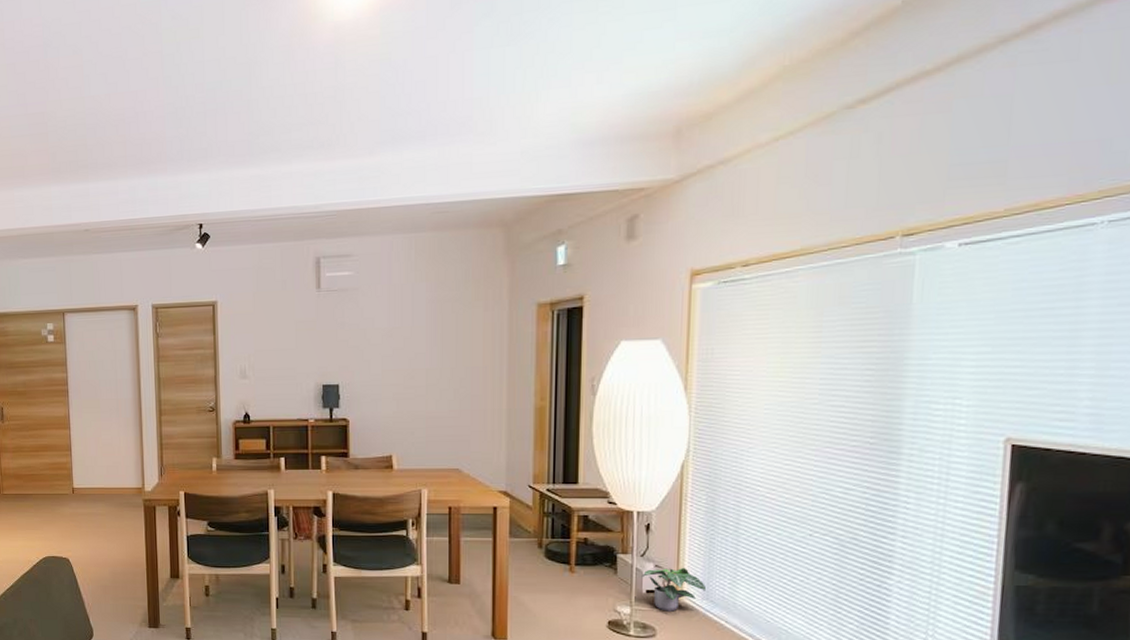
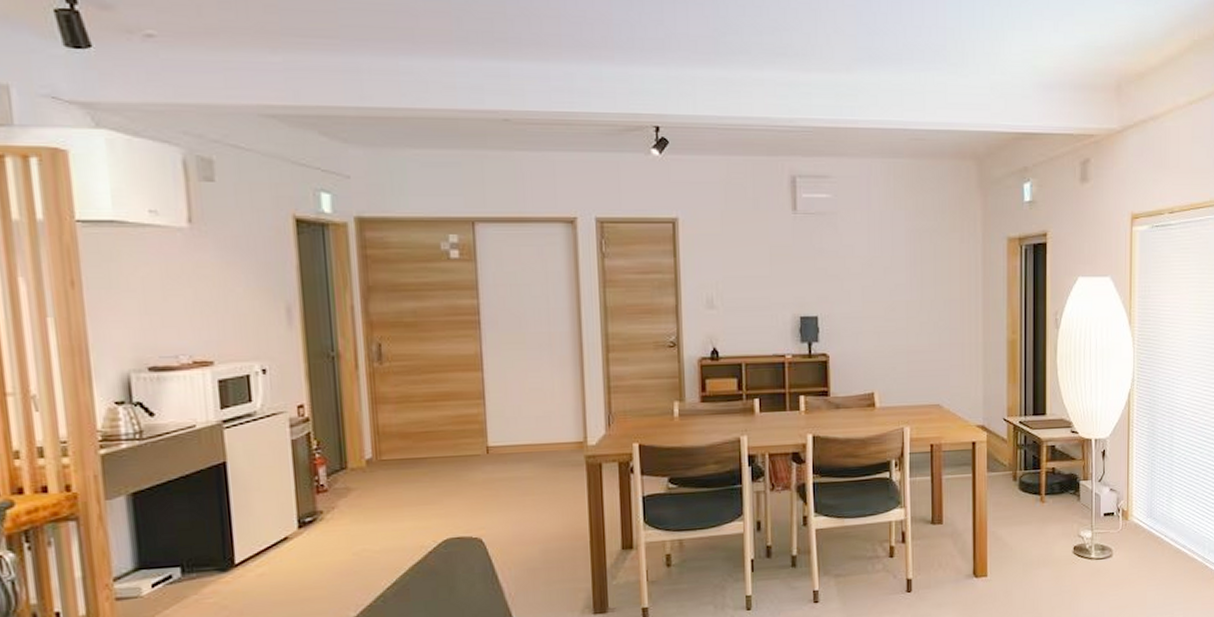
potted plant: present [641,567,706,612] -> none [1100,488,1149,532]

